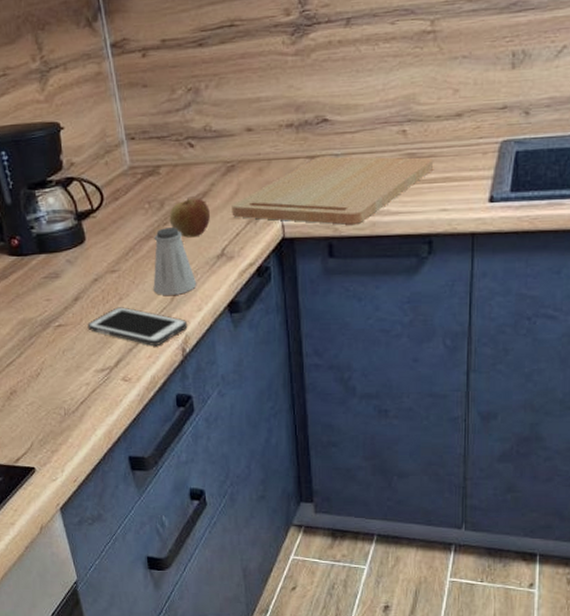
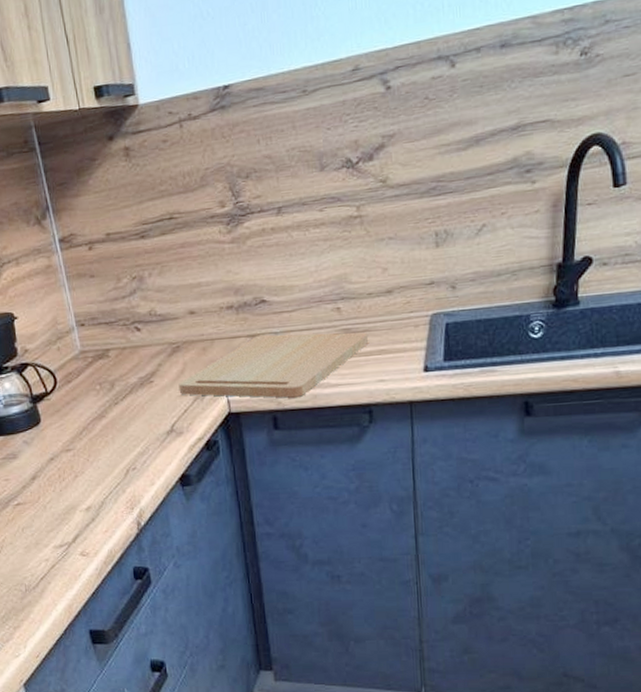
cell phone: present [87,307,188,347] -> none [45,484,142,521]
saltshaker: present [153,227,197,295] -> none [106,406,149,472]
apple: present [169,198,210,238] -> none [119,378,159,416]

